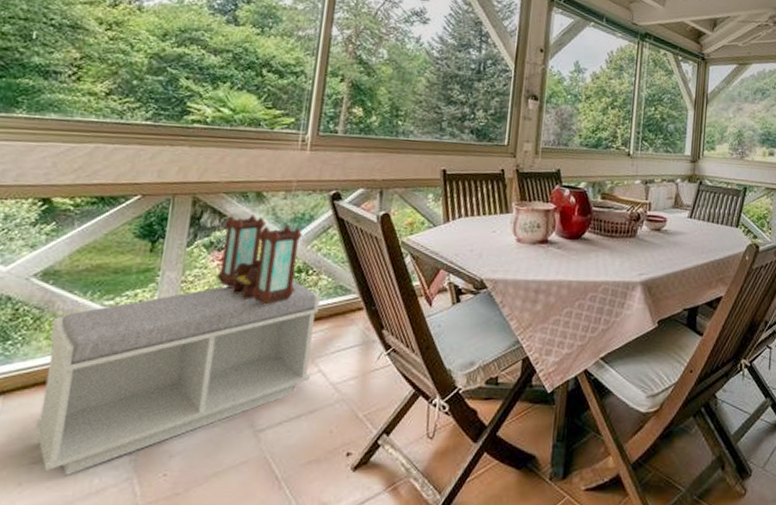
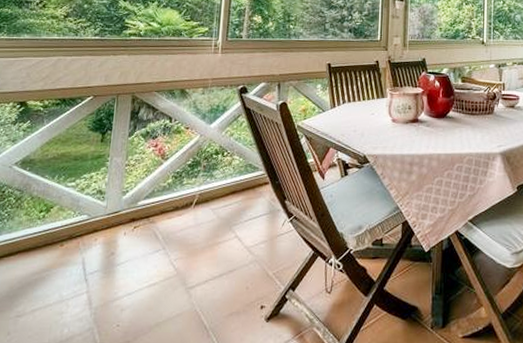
bench: present [35,280,320,475] -> none [19,161,234,326]
lantern: present [217,214,302,305] -> none [153,108,218,182]

